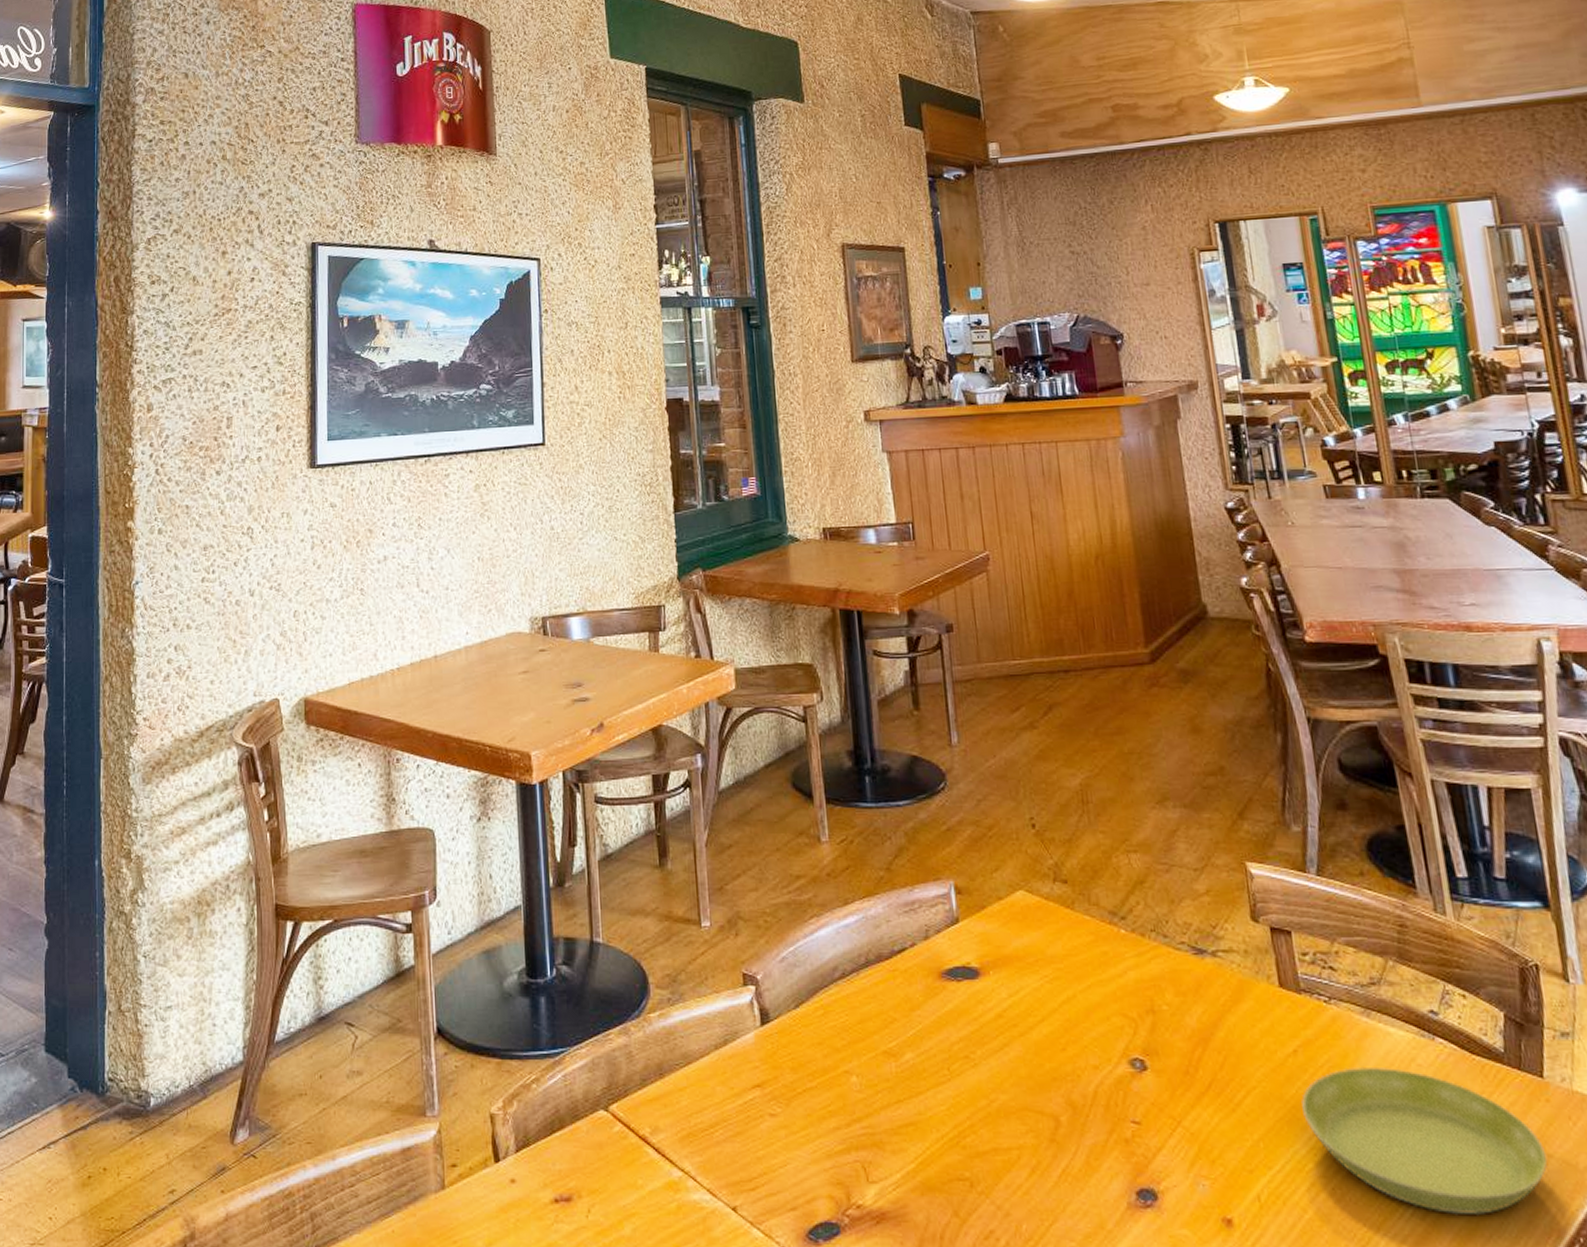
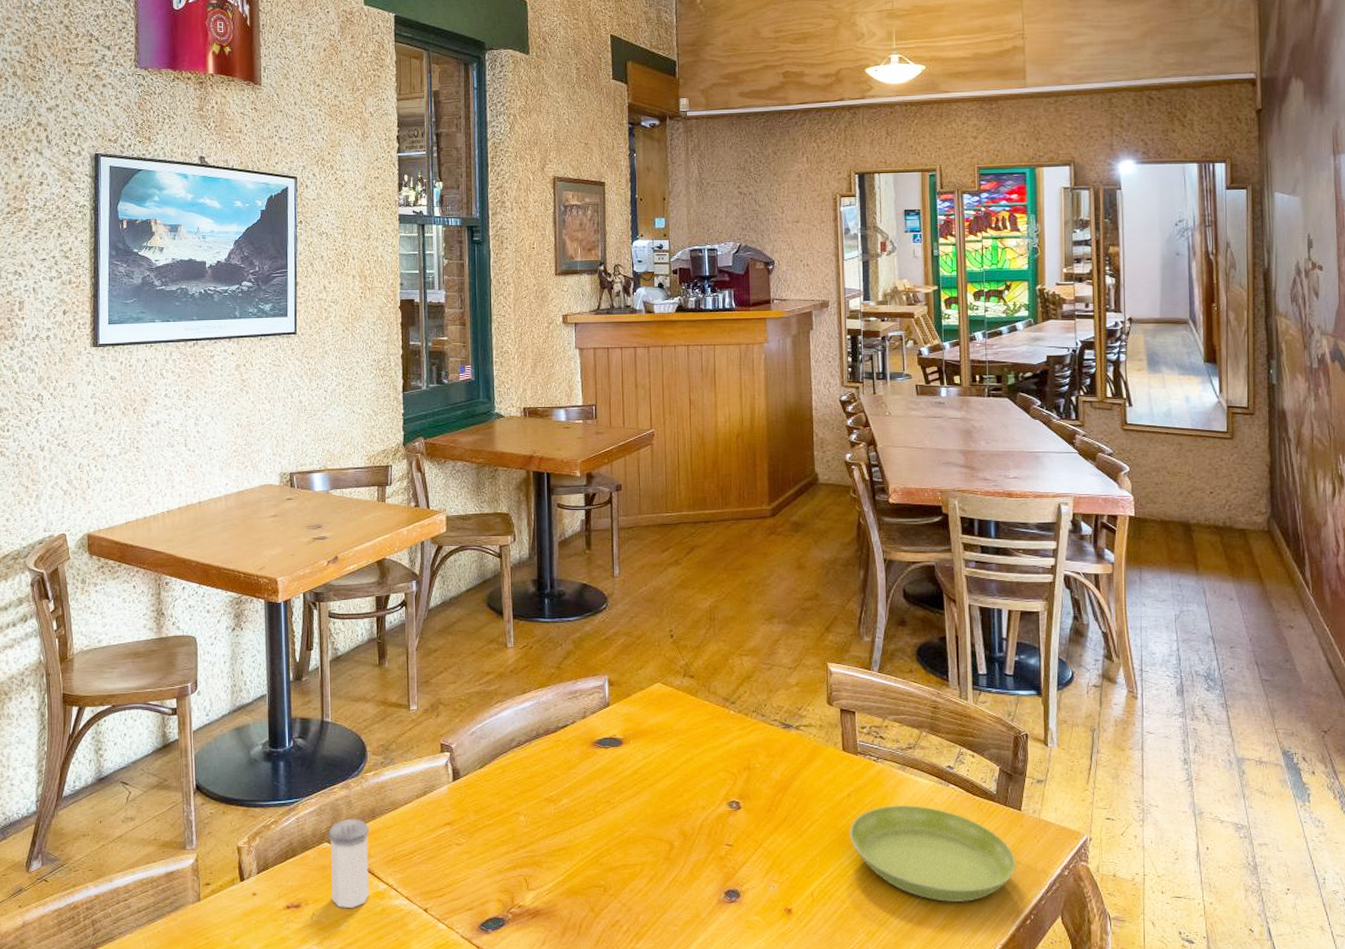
salt shaker: none [604,1076,660,1205] -> present [328,818,369,909]

